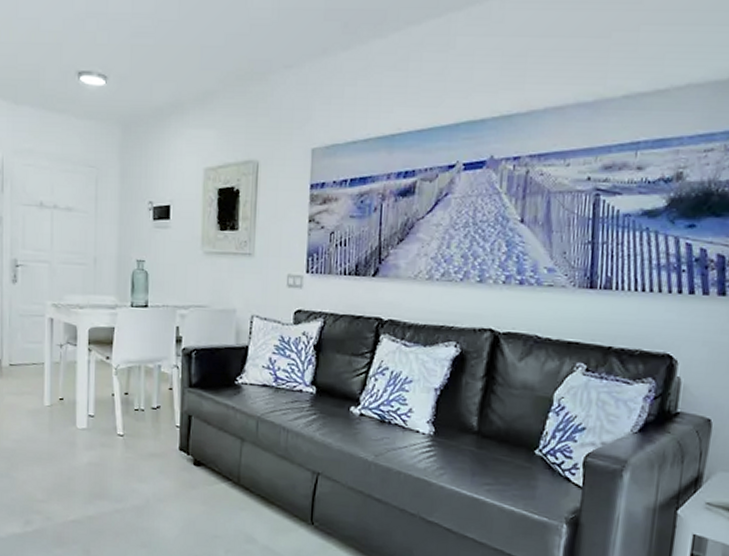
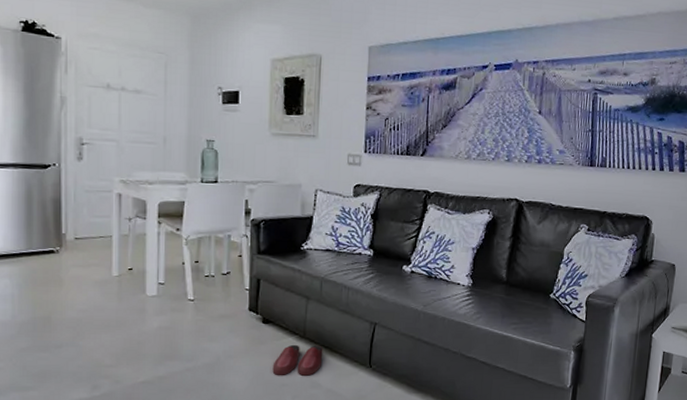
slippers: none [204,491,259,529] -> present [272,344,323,376]

